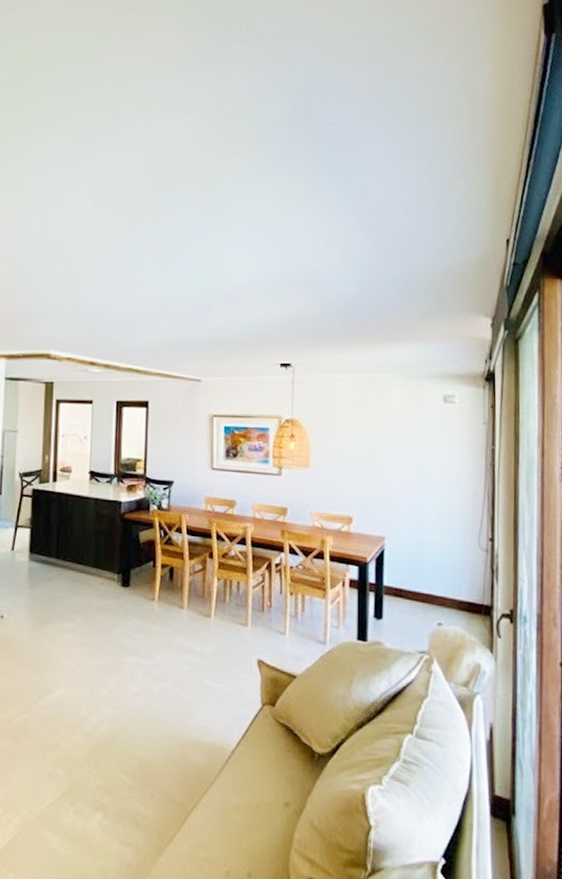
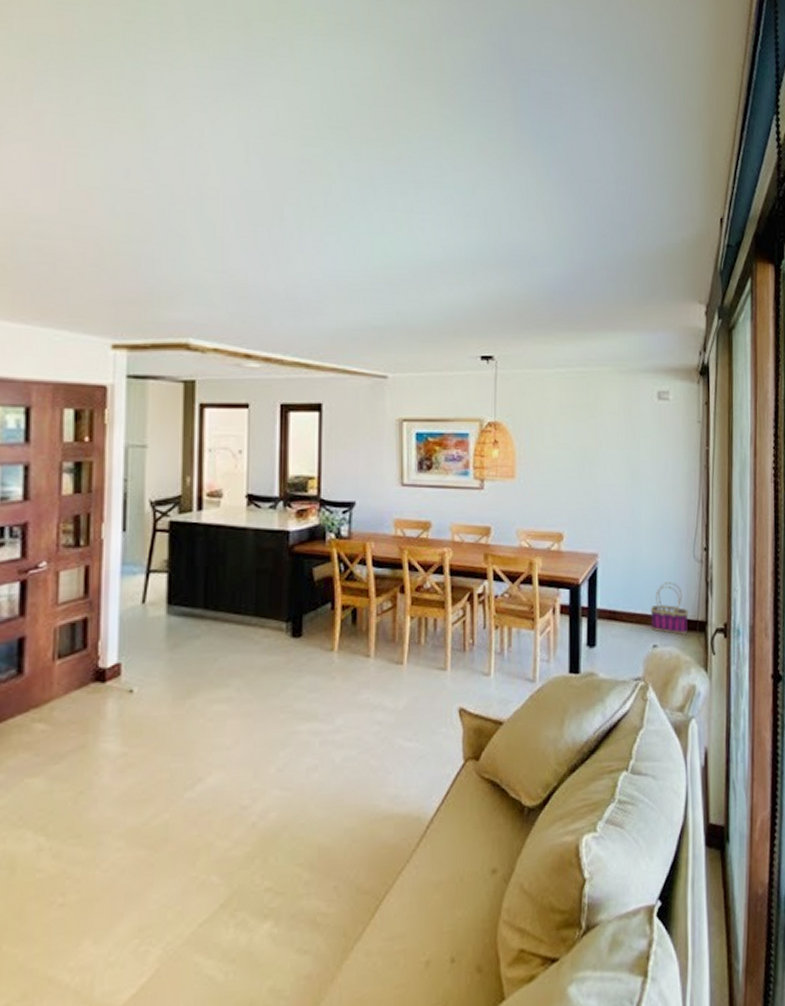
basket: none [435,567,474,616] -> present [650,582,689,635]

